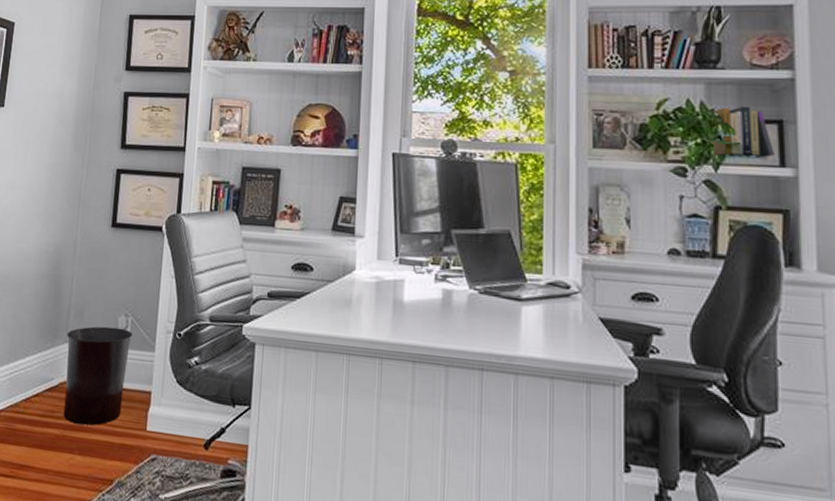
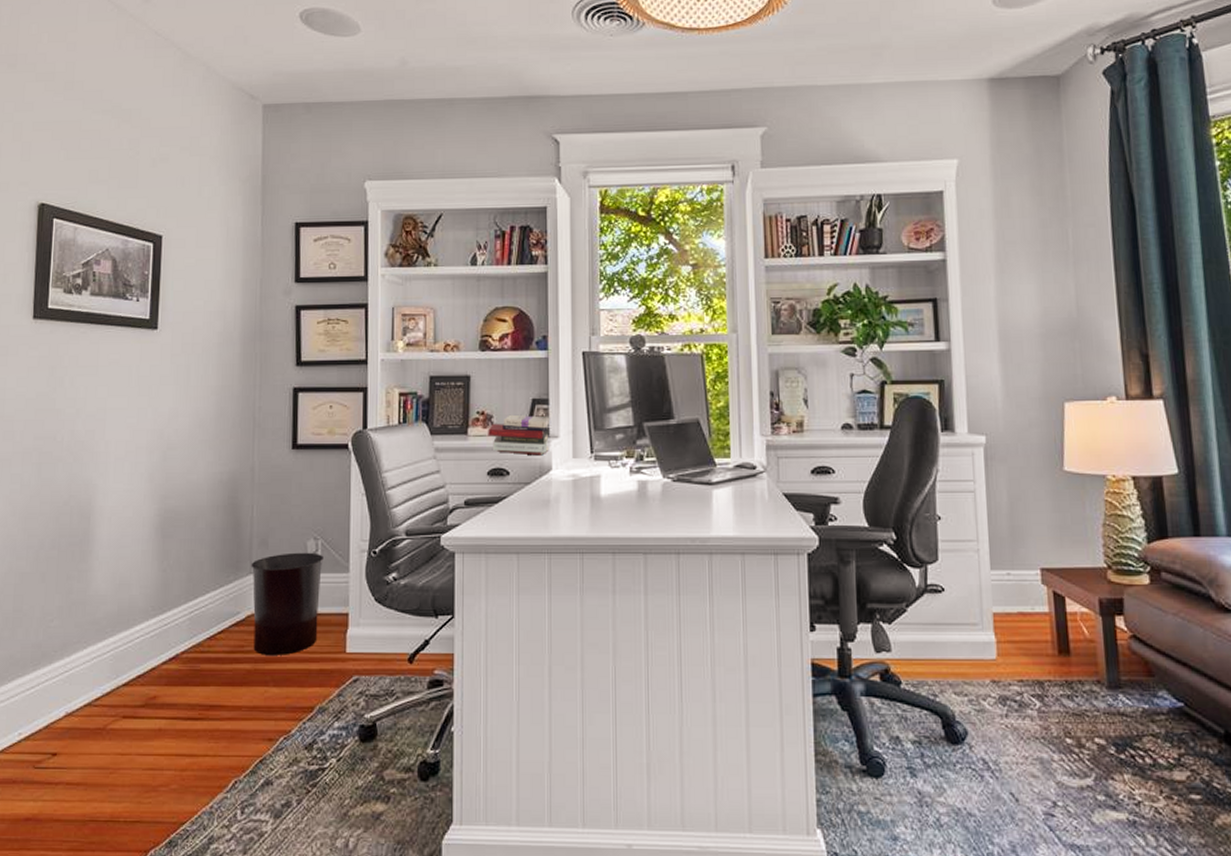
books: none [294,210,357,255] -> present [488,414,550,456]
books: present [711,106,774,159] -> none [875,287,930,336]

